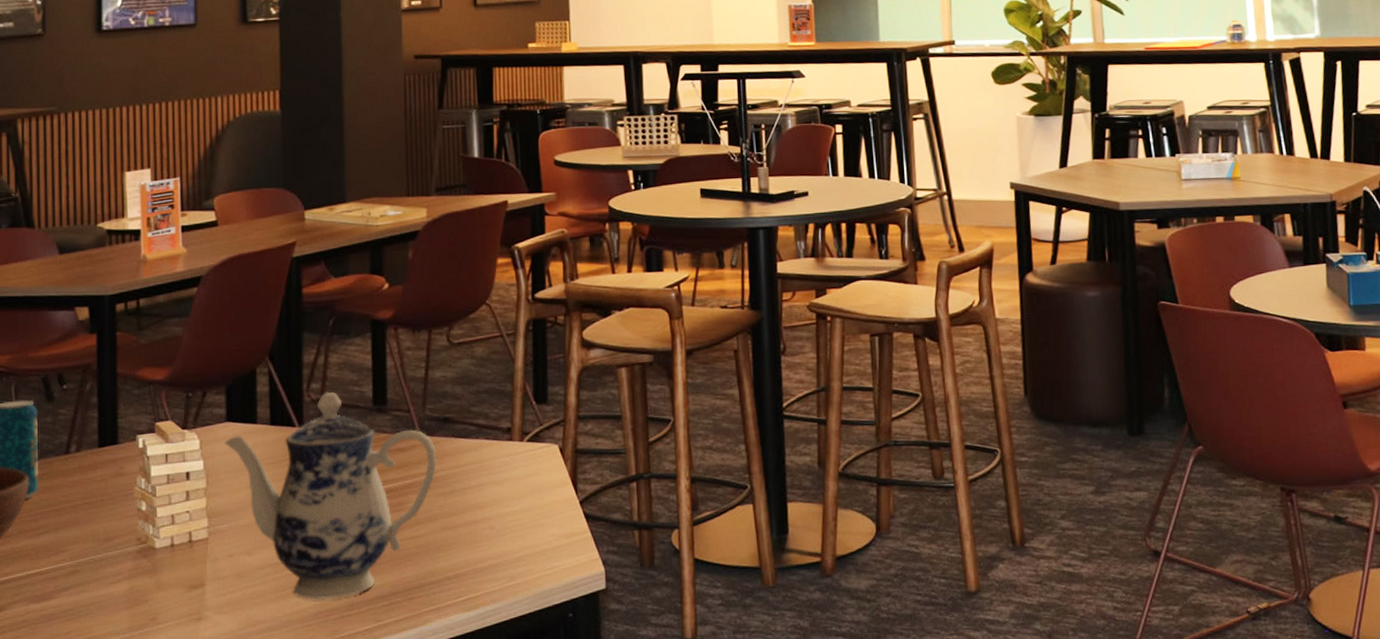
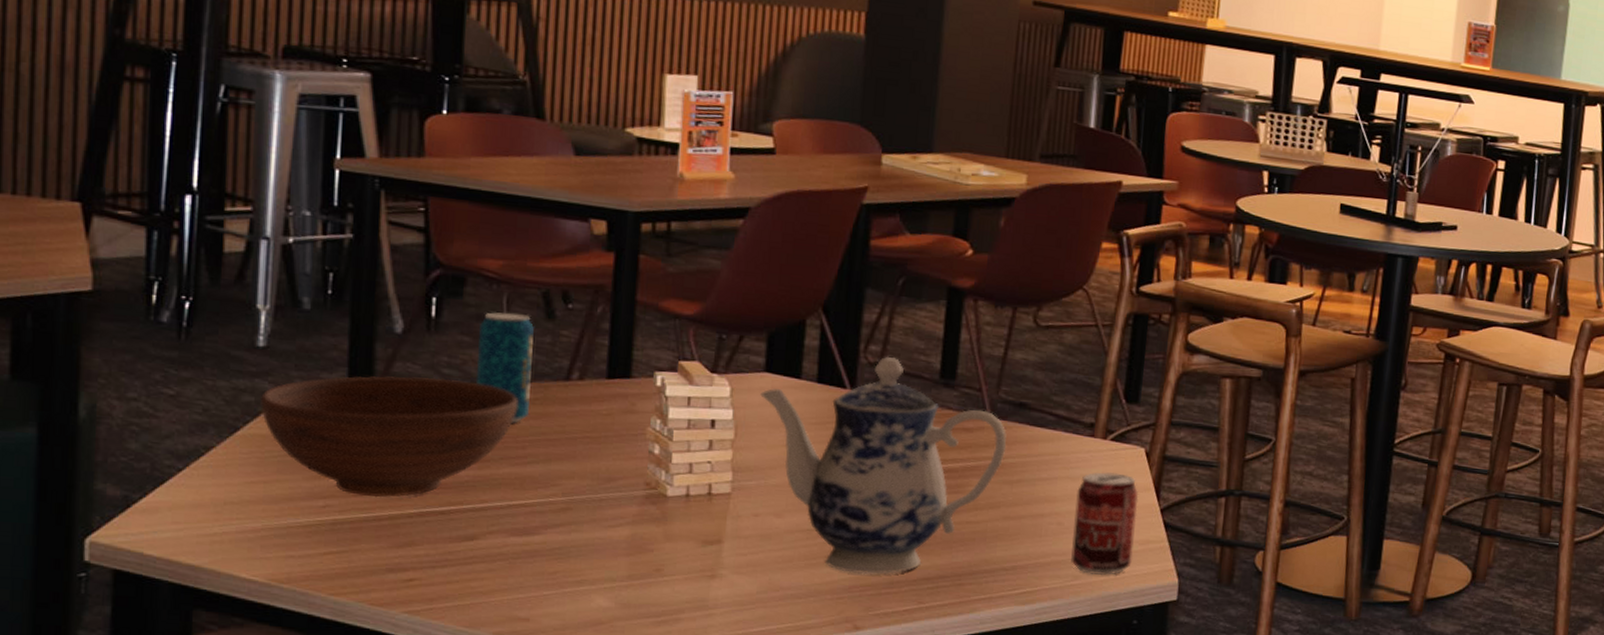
beverage can: none [503,472,560,574] -> present [1071,472,1139,576]

